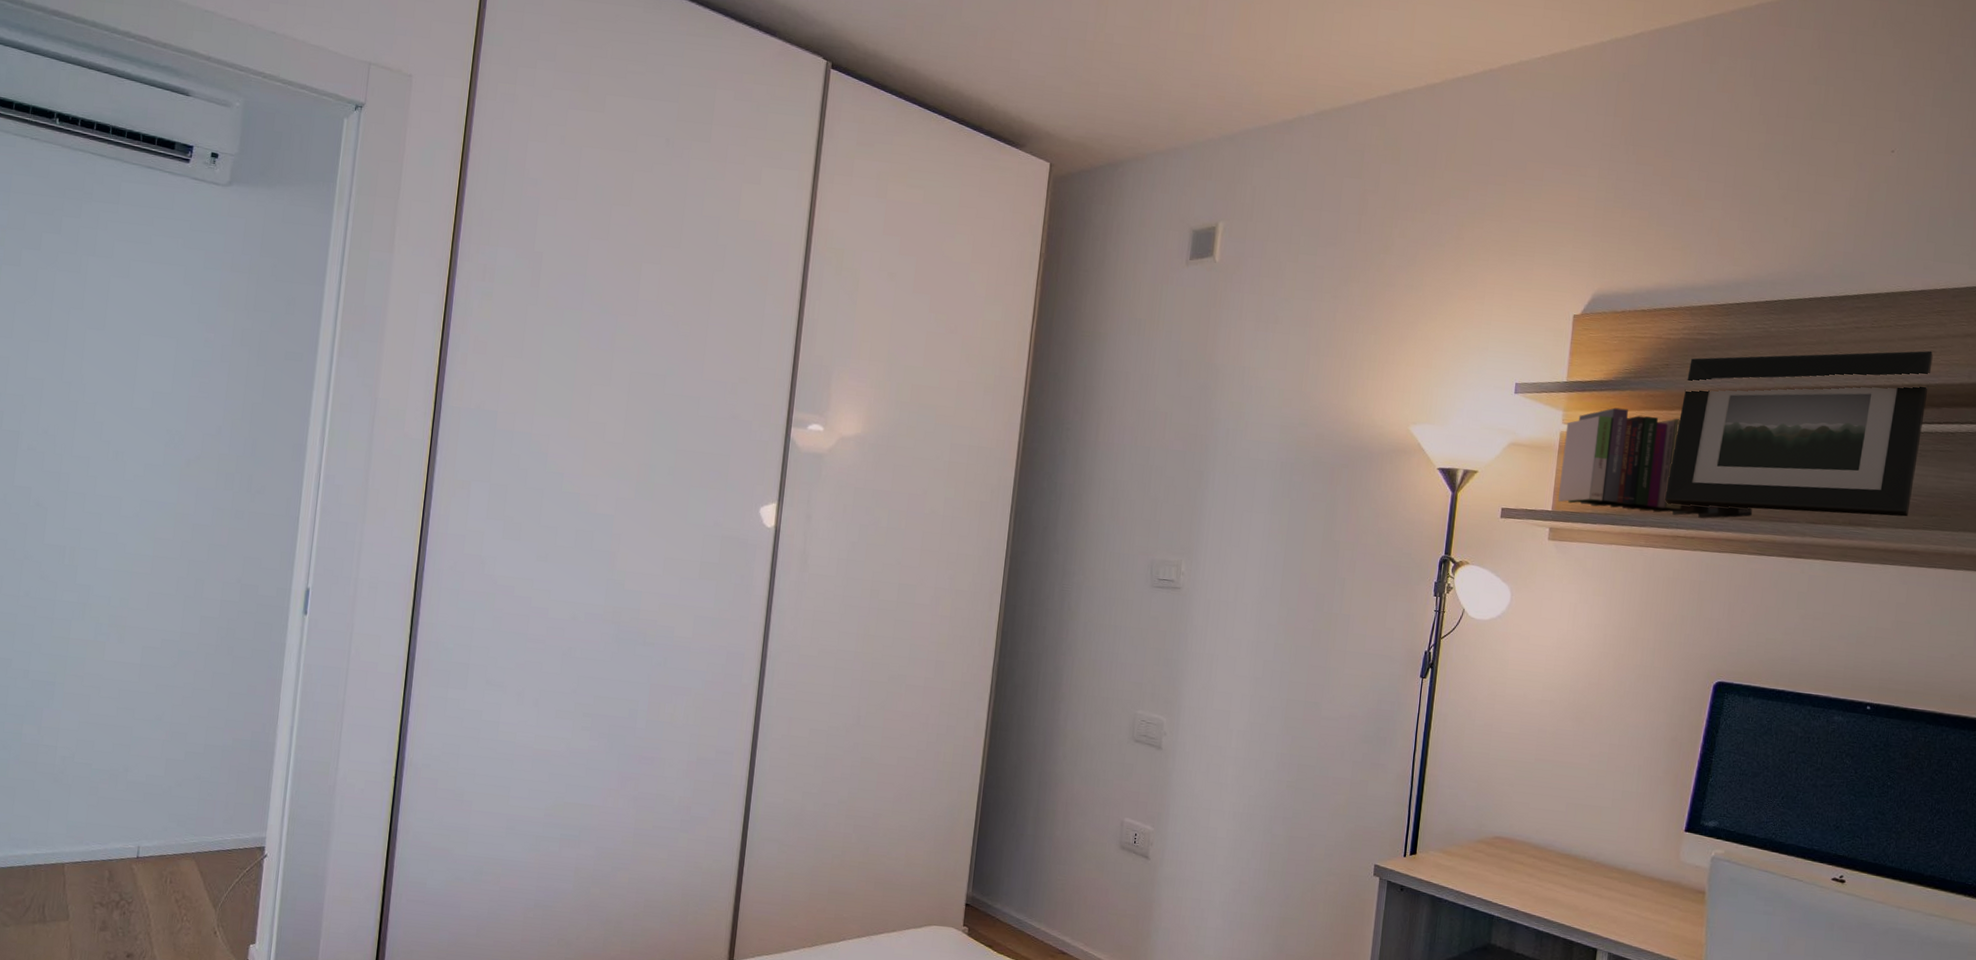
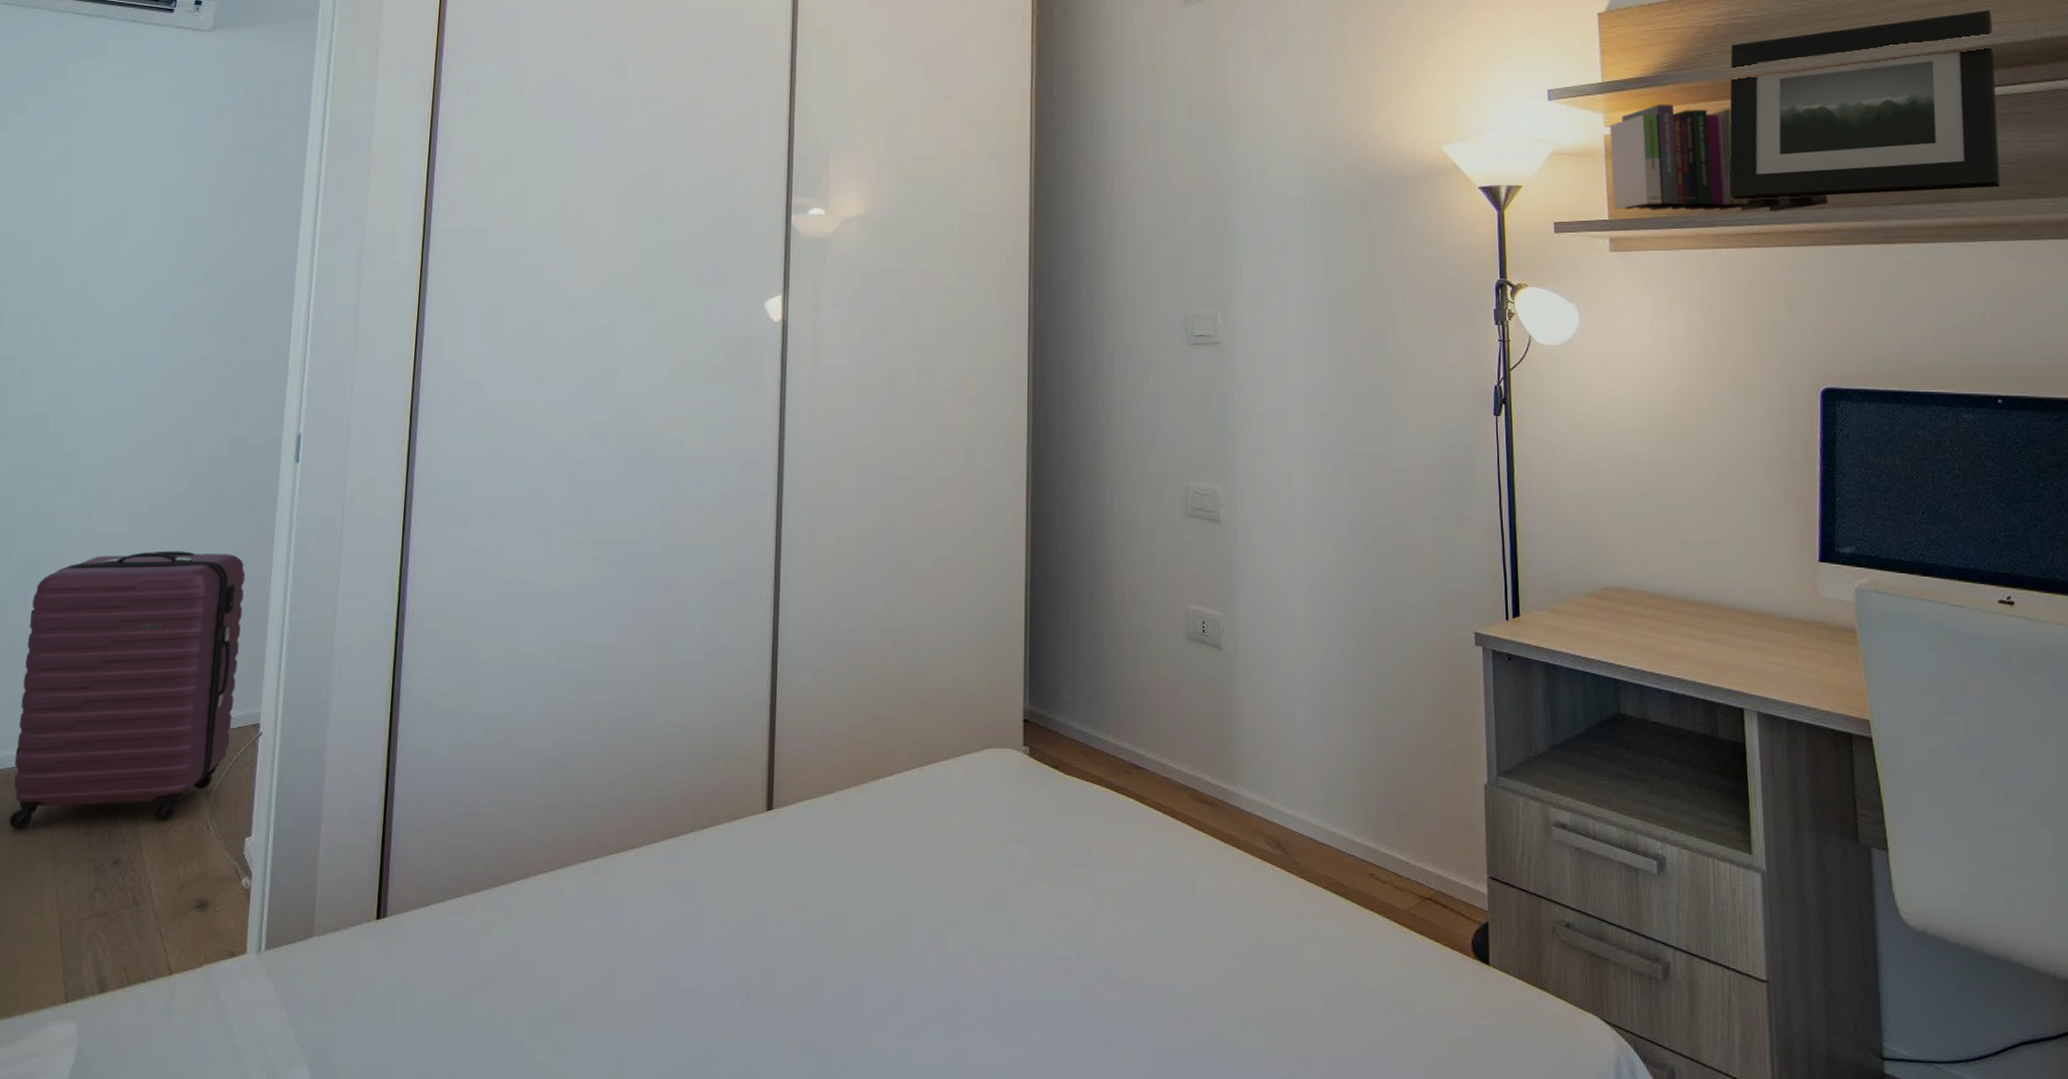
suitcase: none [28,682,254,925] -> present [9,550,246,830]

